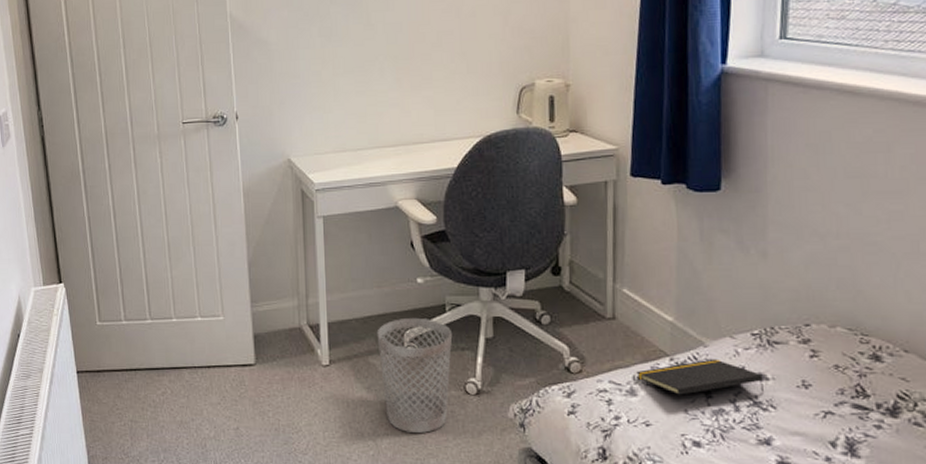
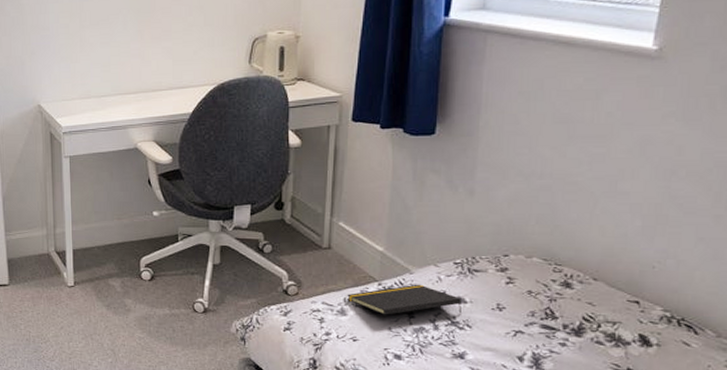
wastebasket: present [376,317,453,433] -> none [116,246,184,344]

